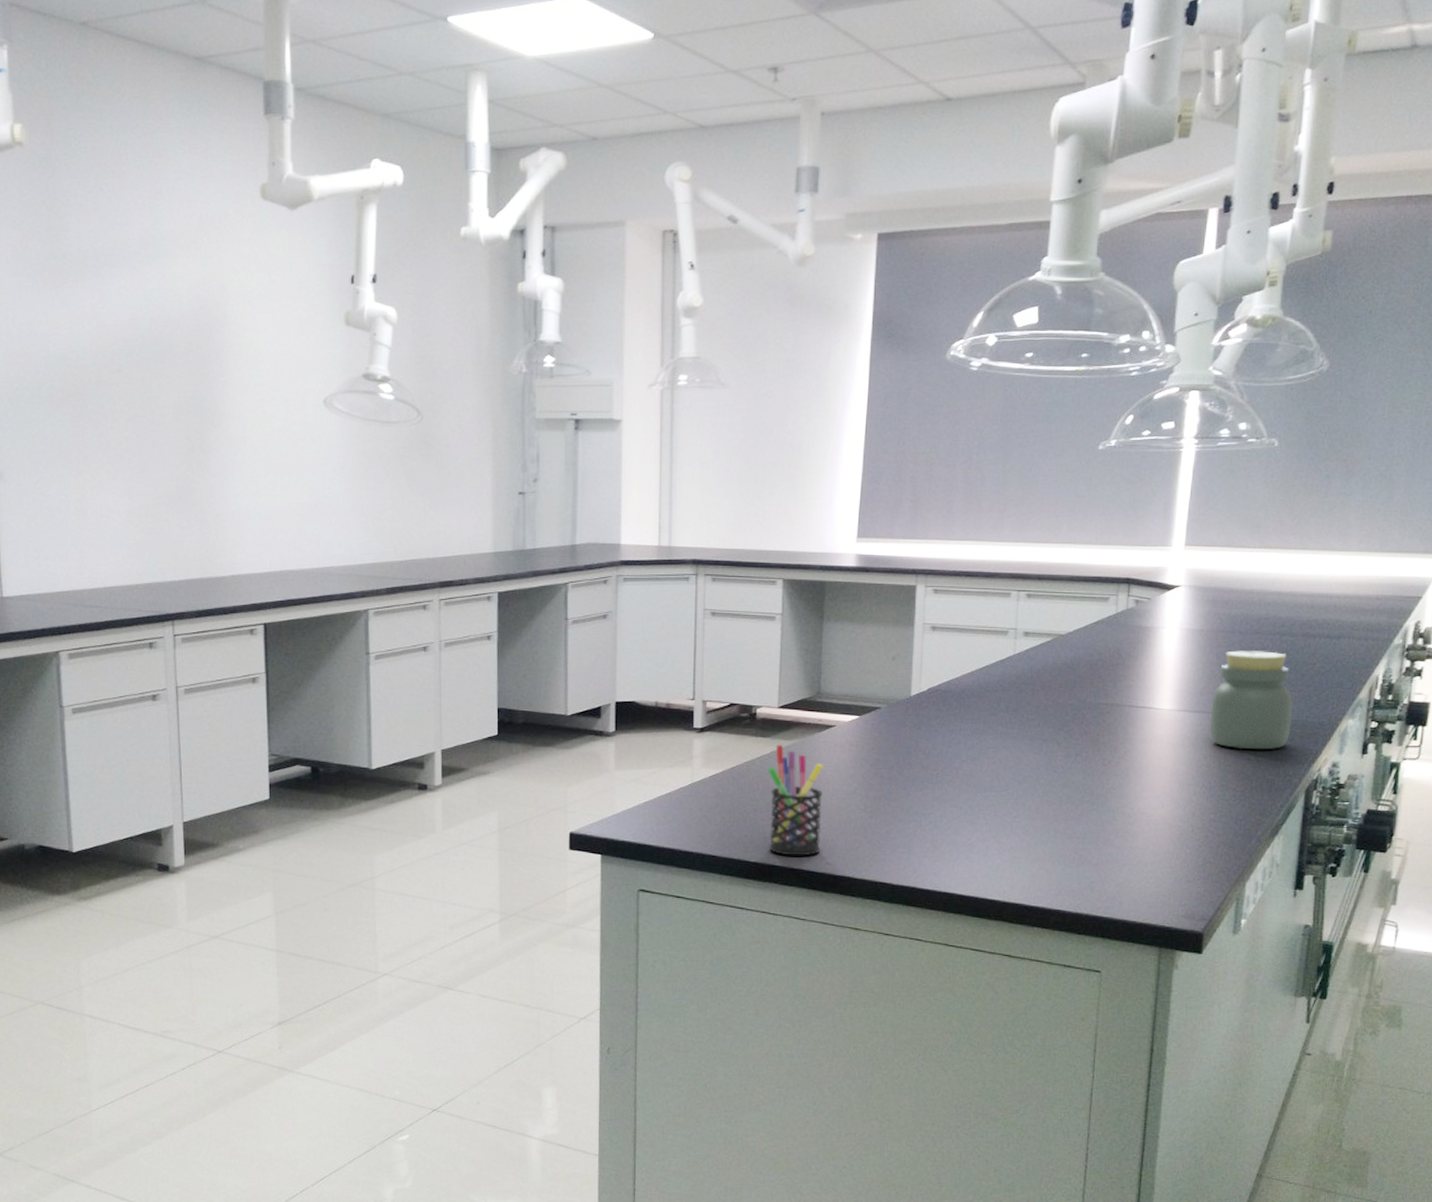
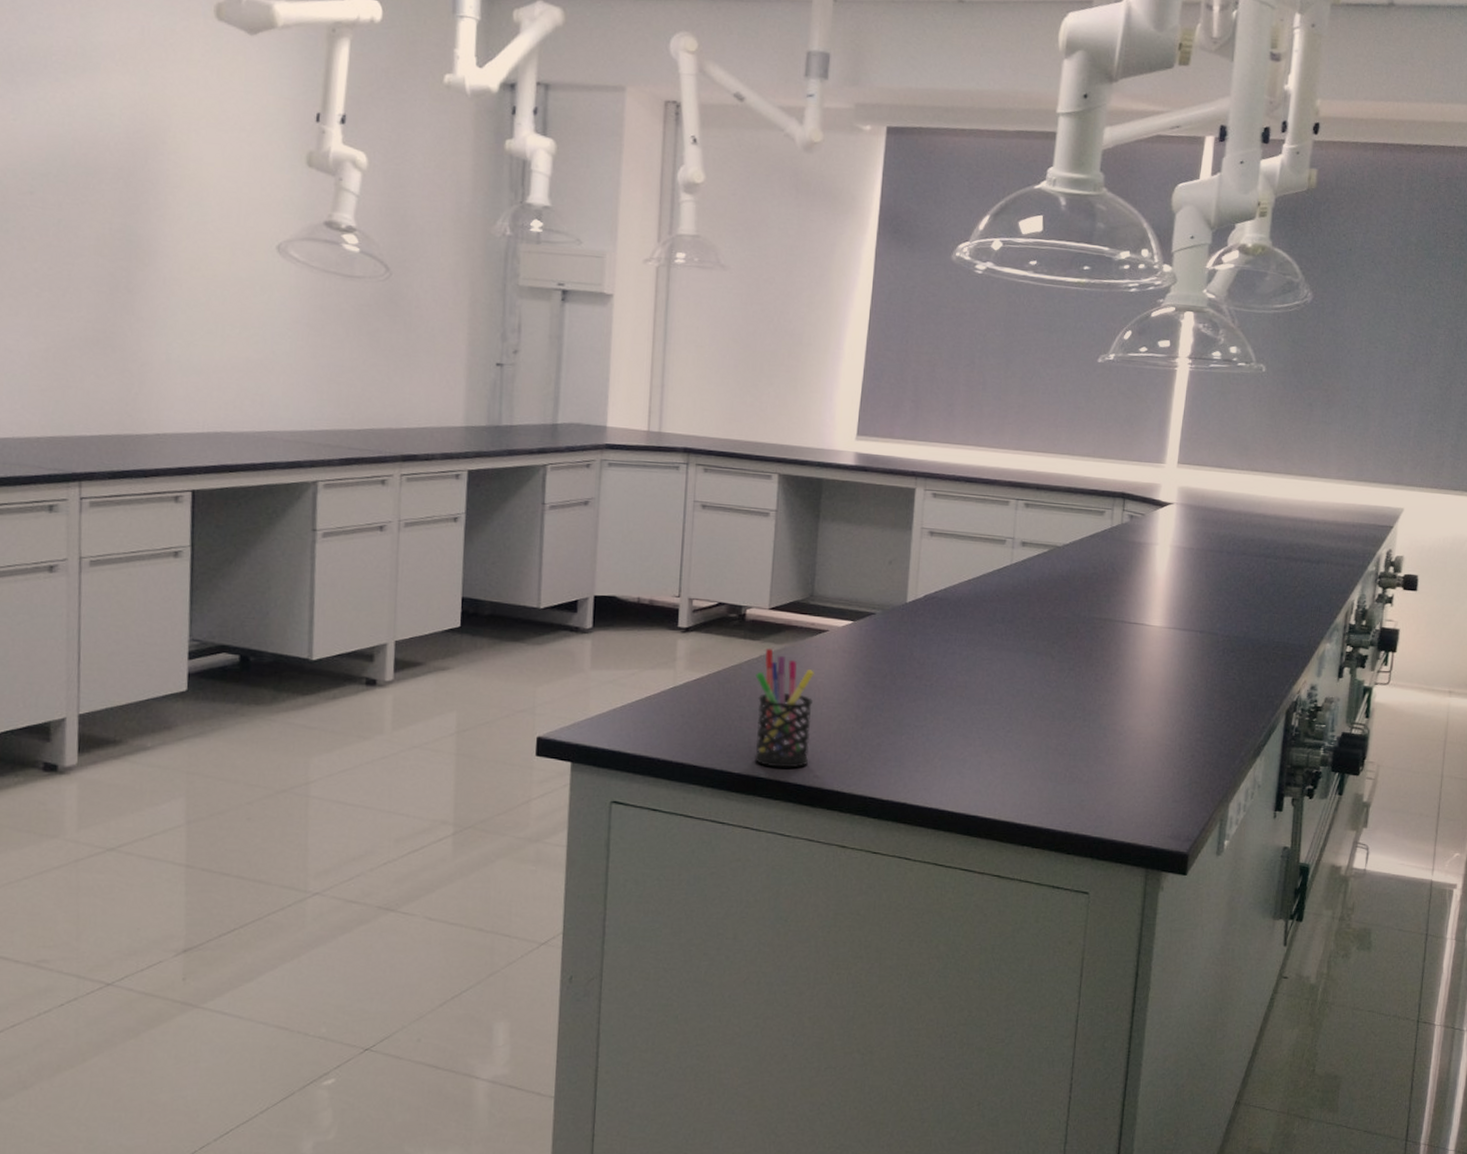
jar: present [1209,650,1293,750] -> none [1197,570,1276,671]

